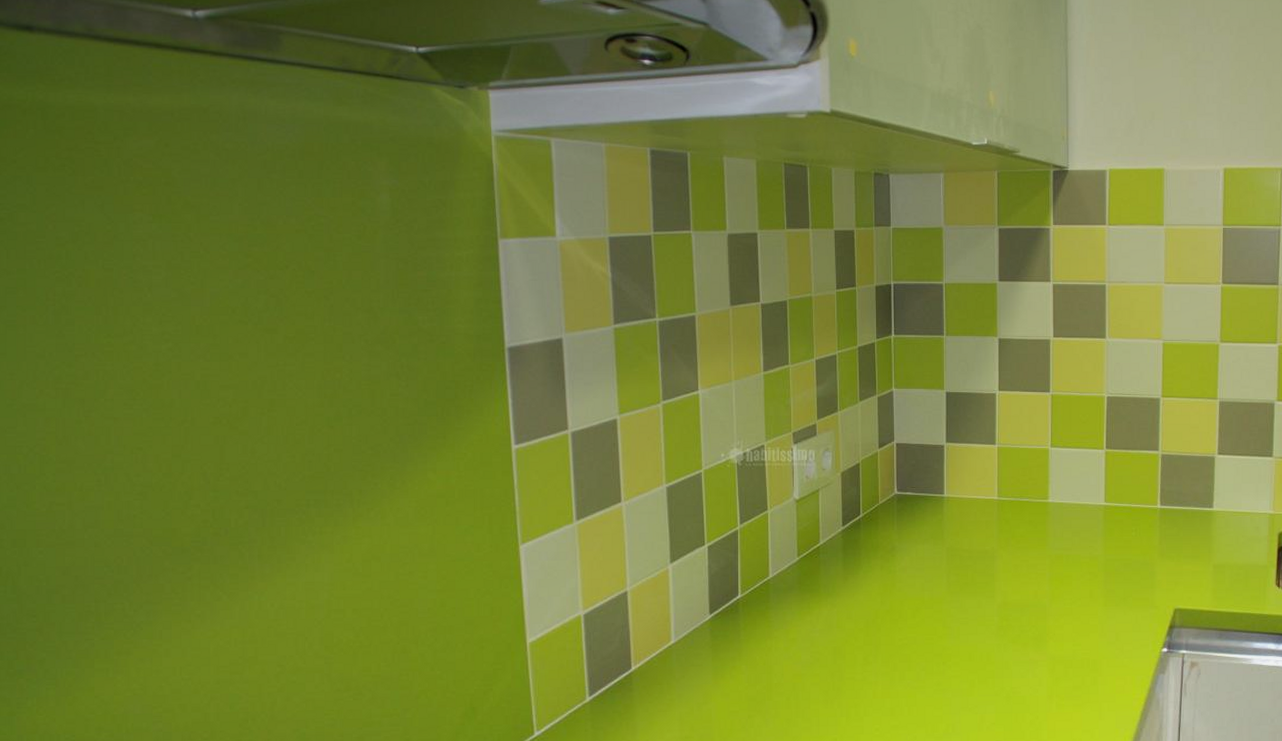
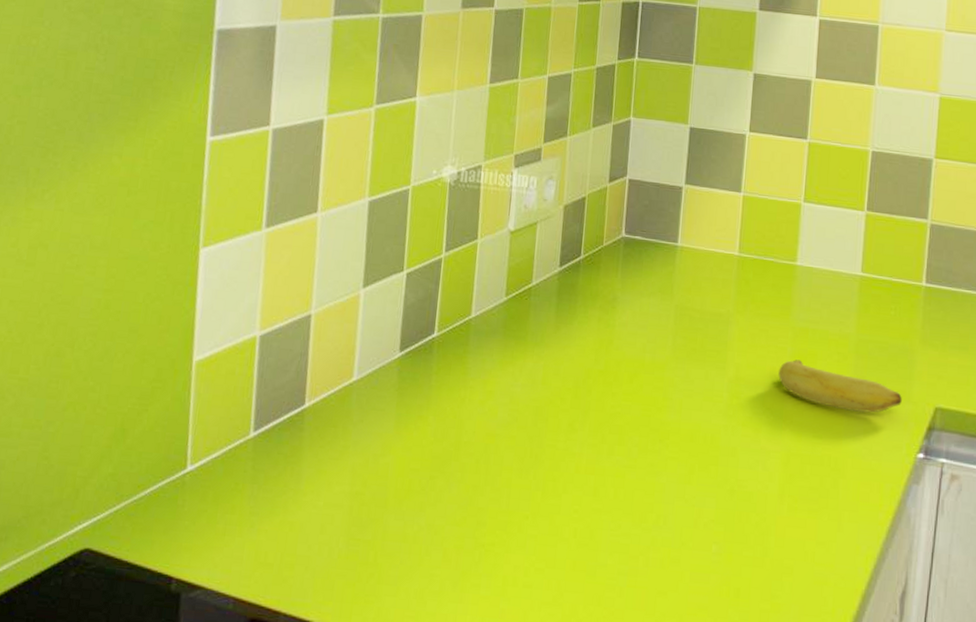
banana: none [1040,582,1146,620] -> present [778,359,902,413]

